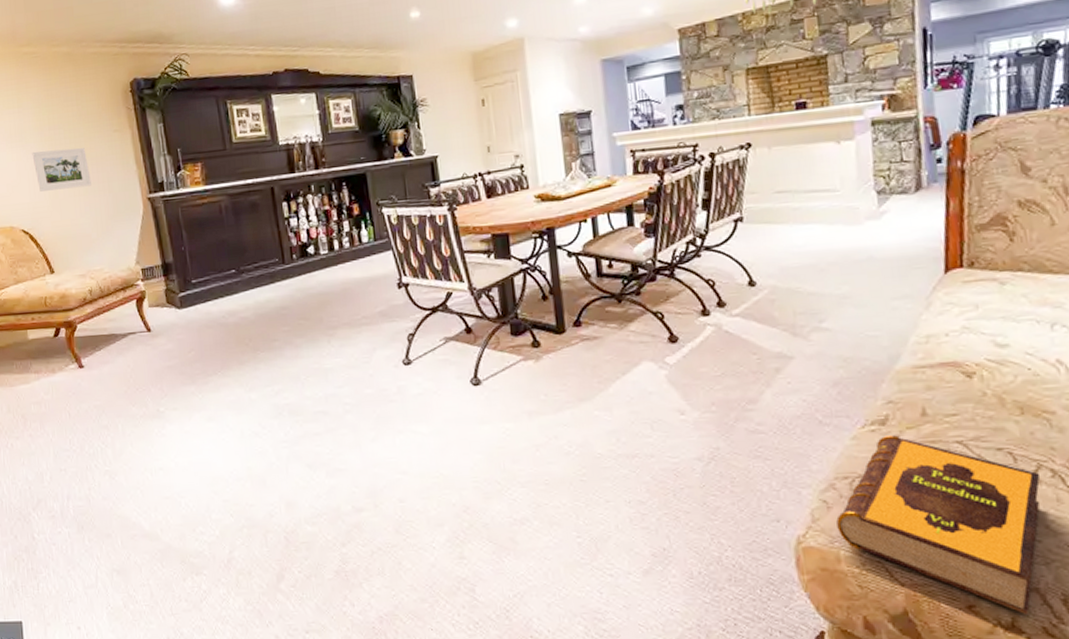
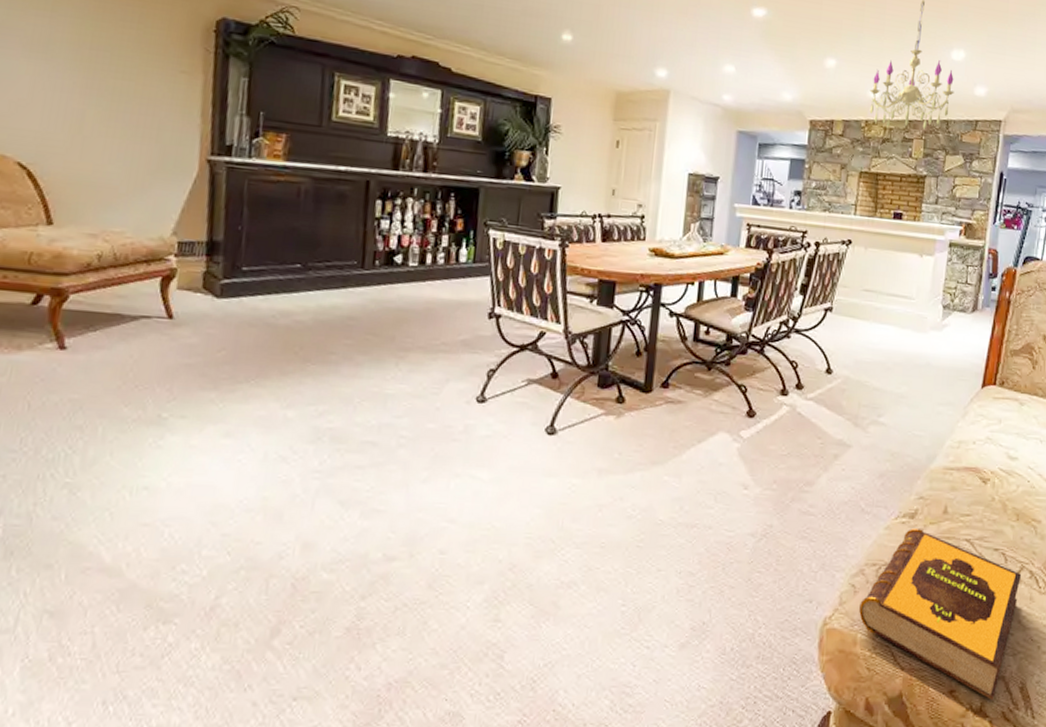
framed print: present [32,147,91,192] -> none [56,69,136,129]

